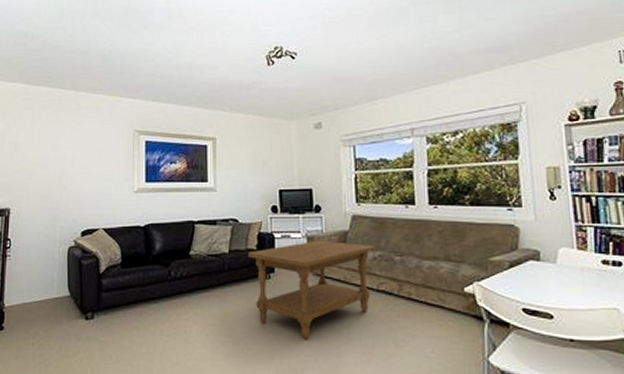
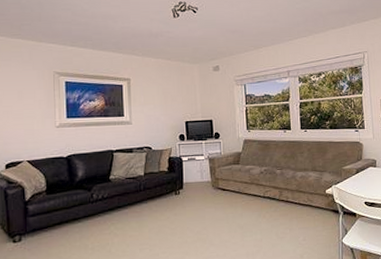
coffee table: present [248,240,376,340] -> none [161,160,262,241]

